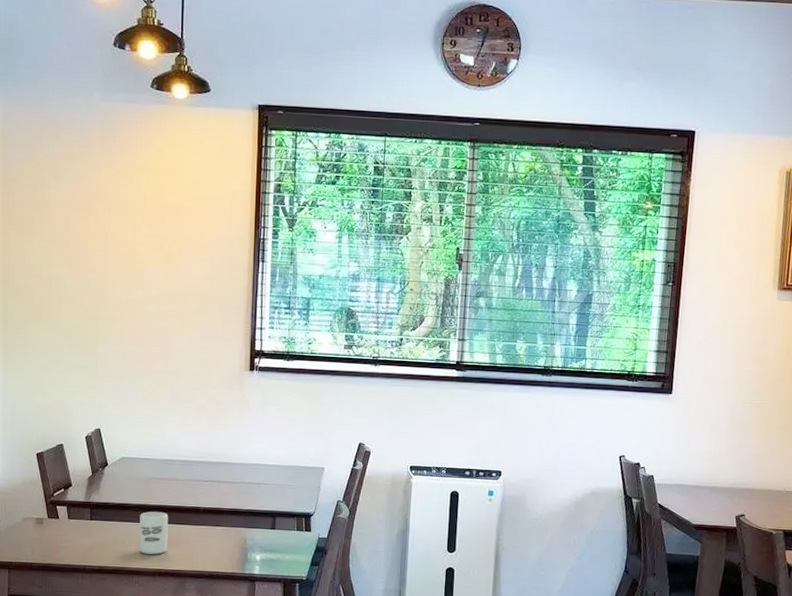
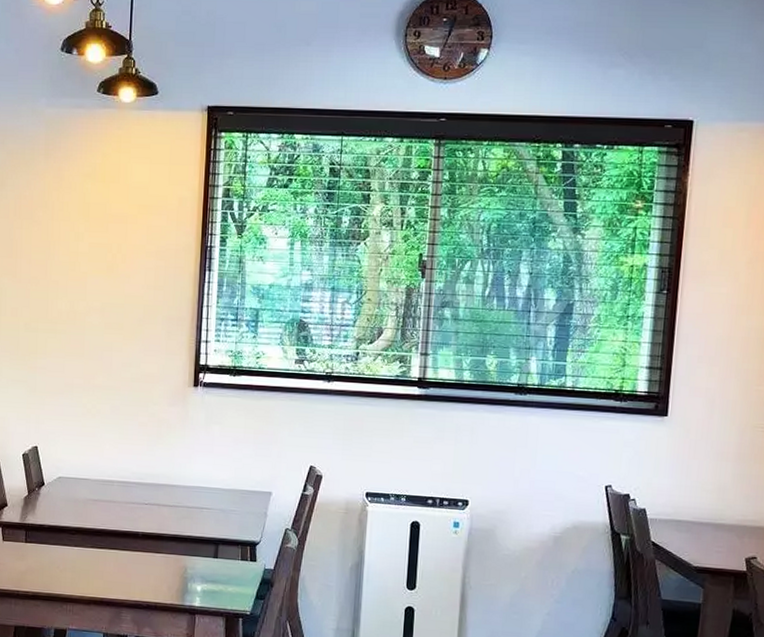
cup: present [139,511,169,555] -> none [74,535,106,582]

